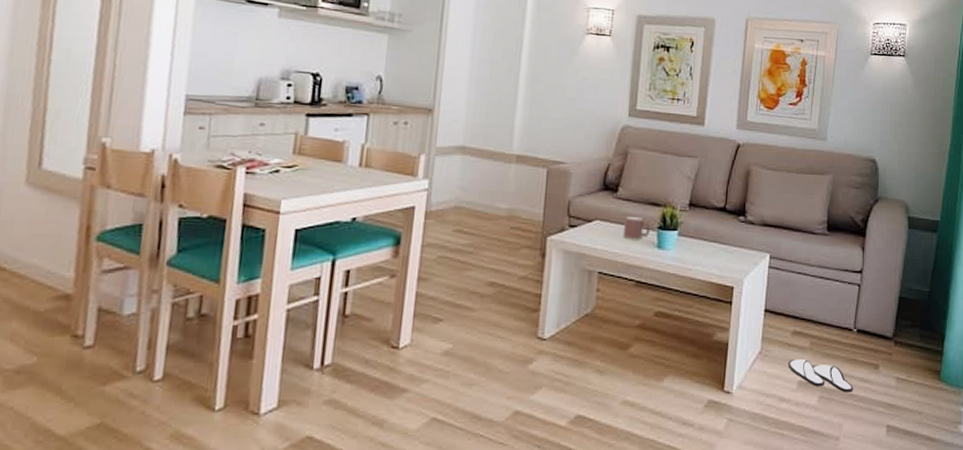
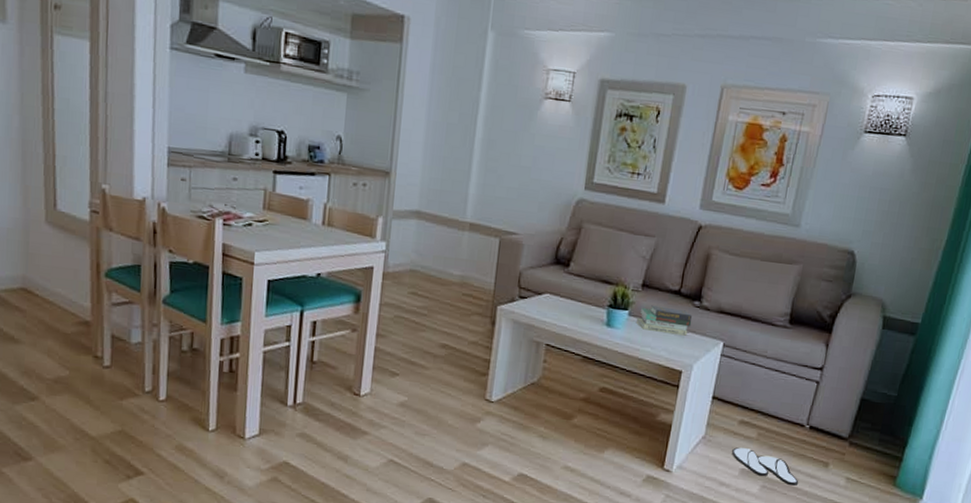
mug: present [623,216,650,240] -> none [572,292,600,317]
books: none [685,224,739,251] -> present [635,305,693,336]

